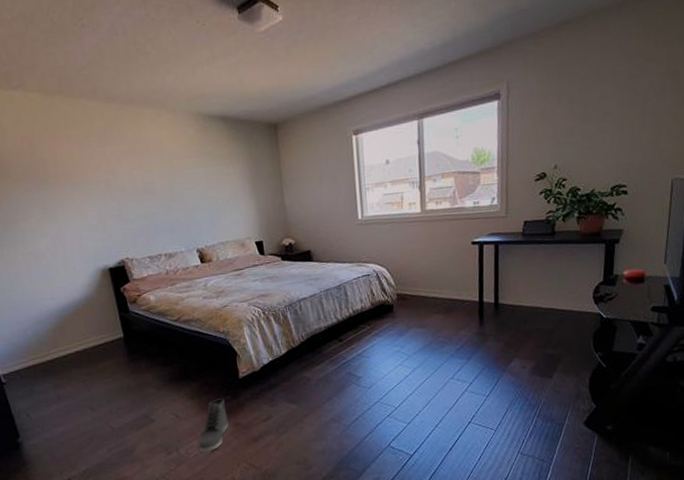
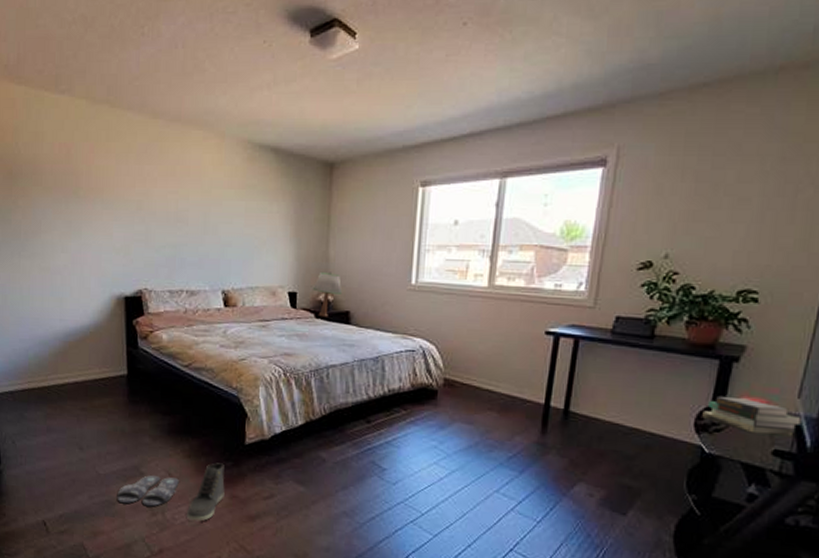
slippers: none [133,418,187,450] -> present [117,474,179,507]
table lamp: none [276,219,302,259] -> present [313,271,343,317]
books: none [598,270,669,297] -> present [702,397,802,436]

